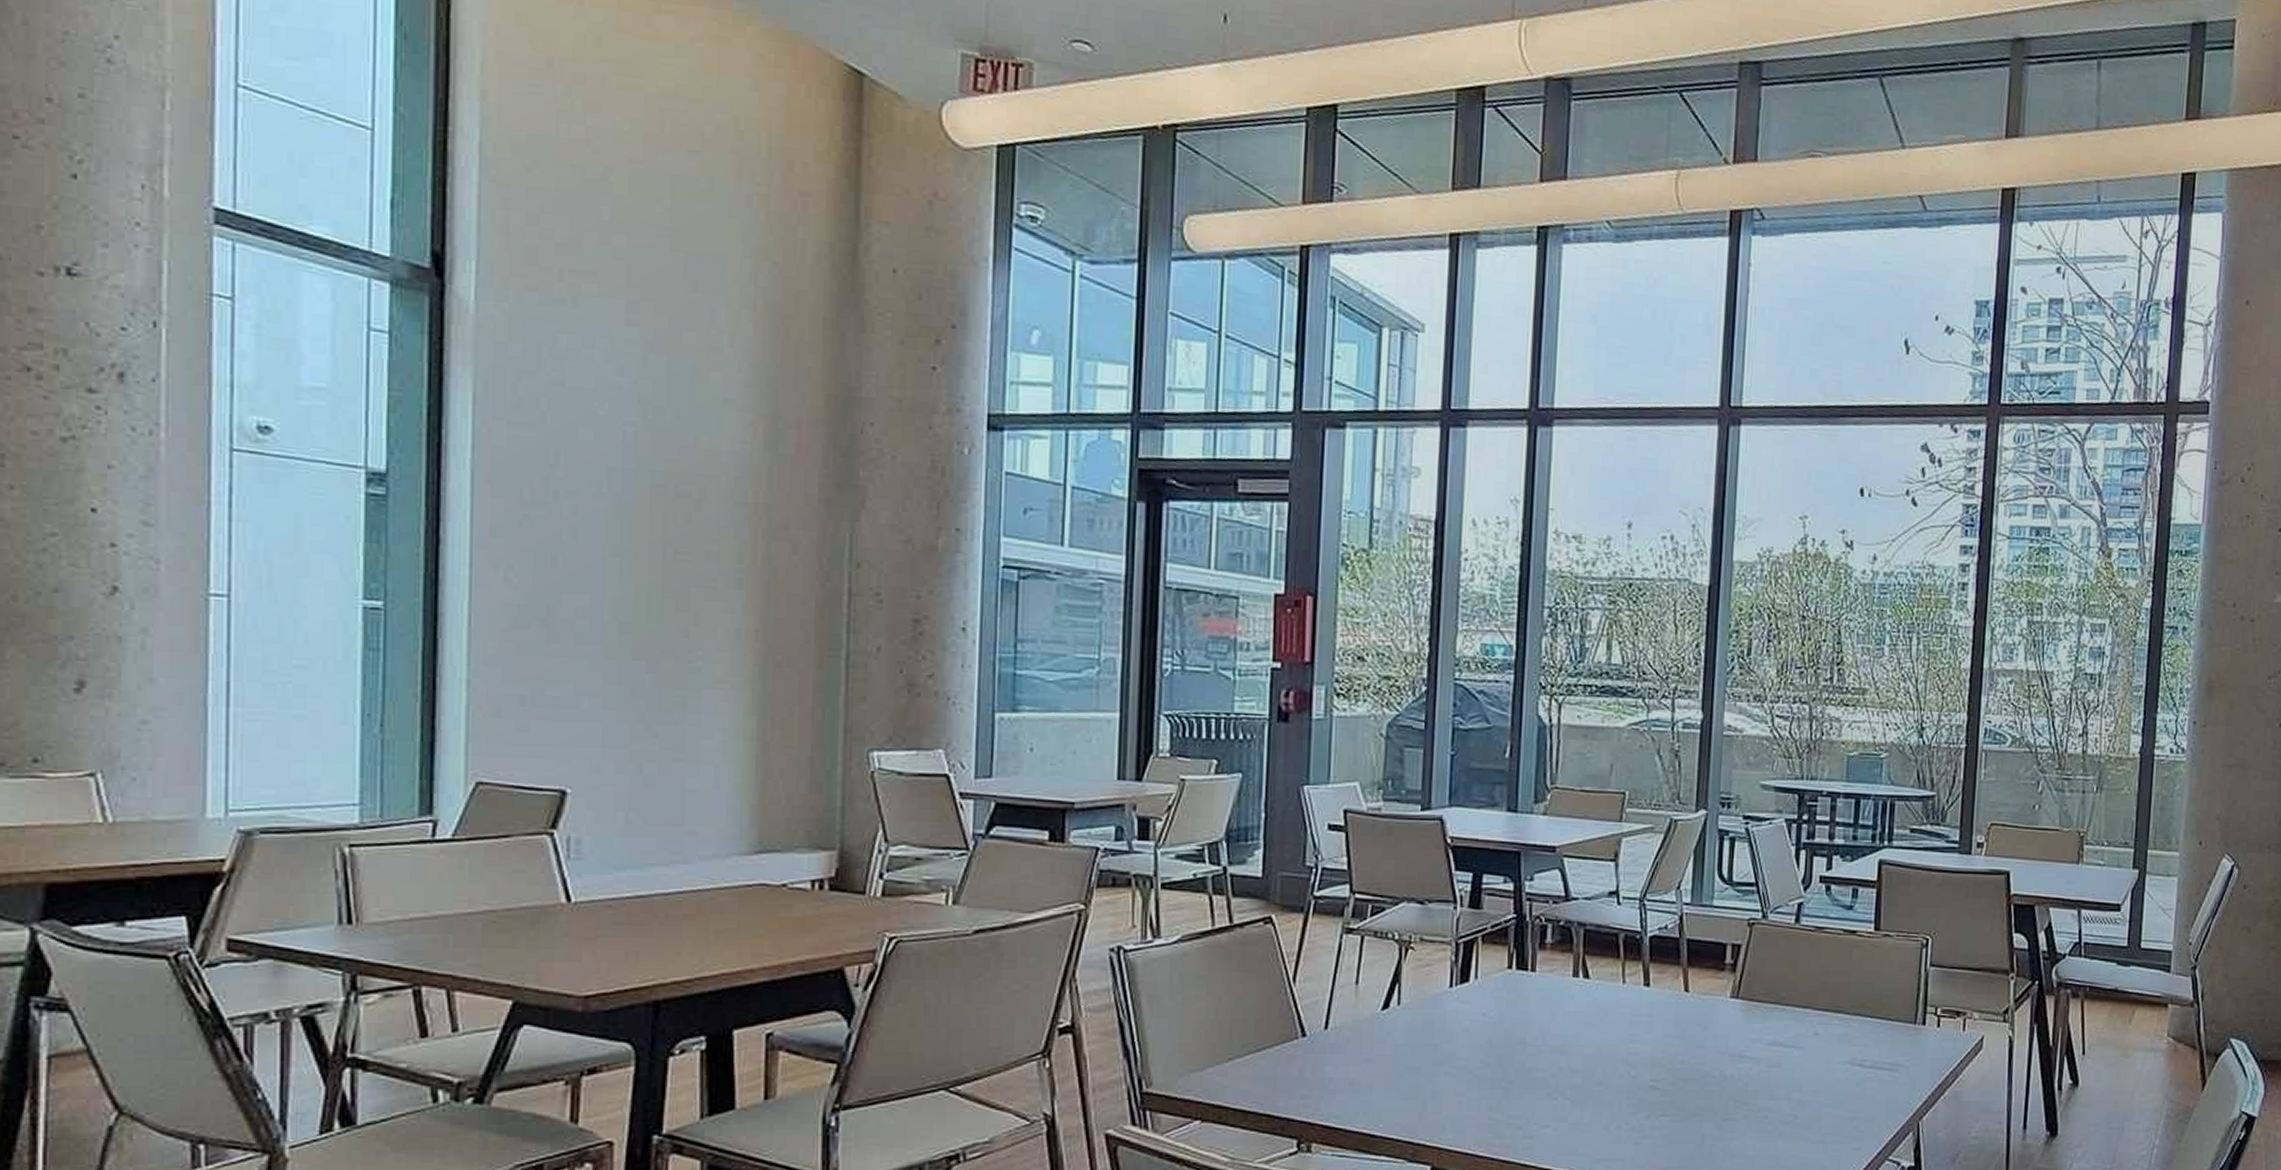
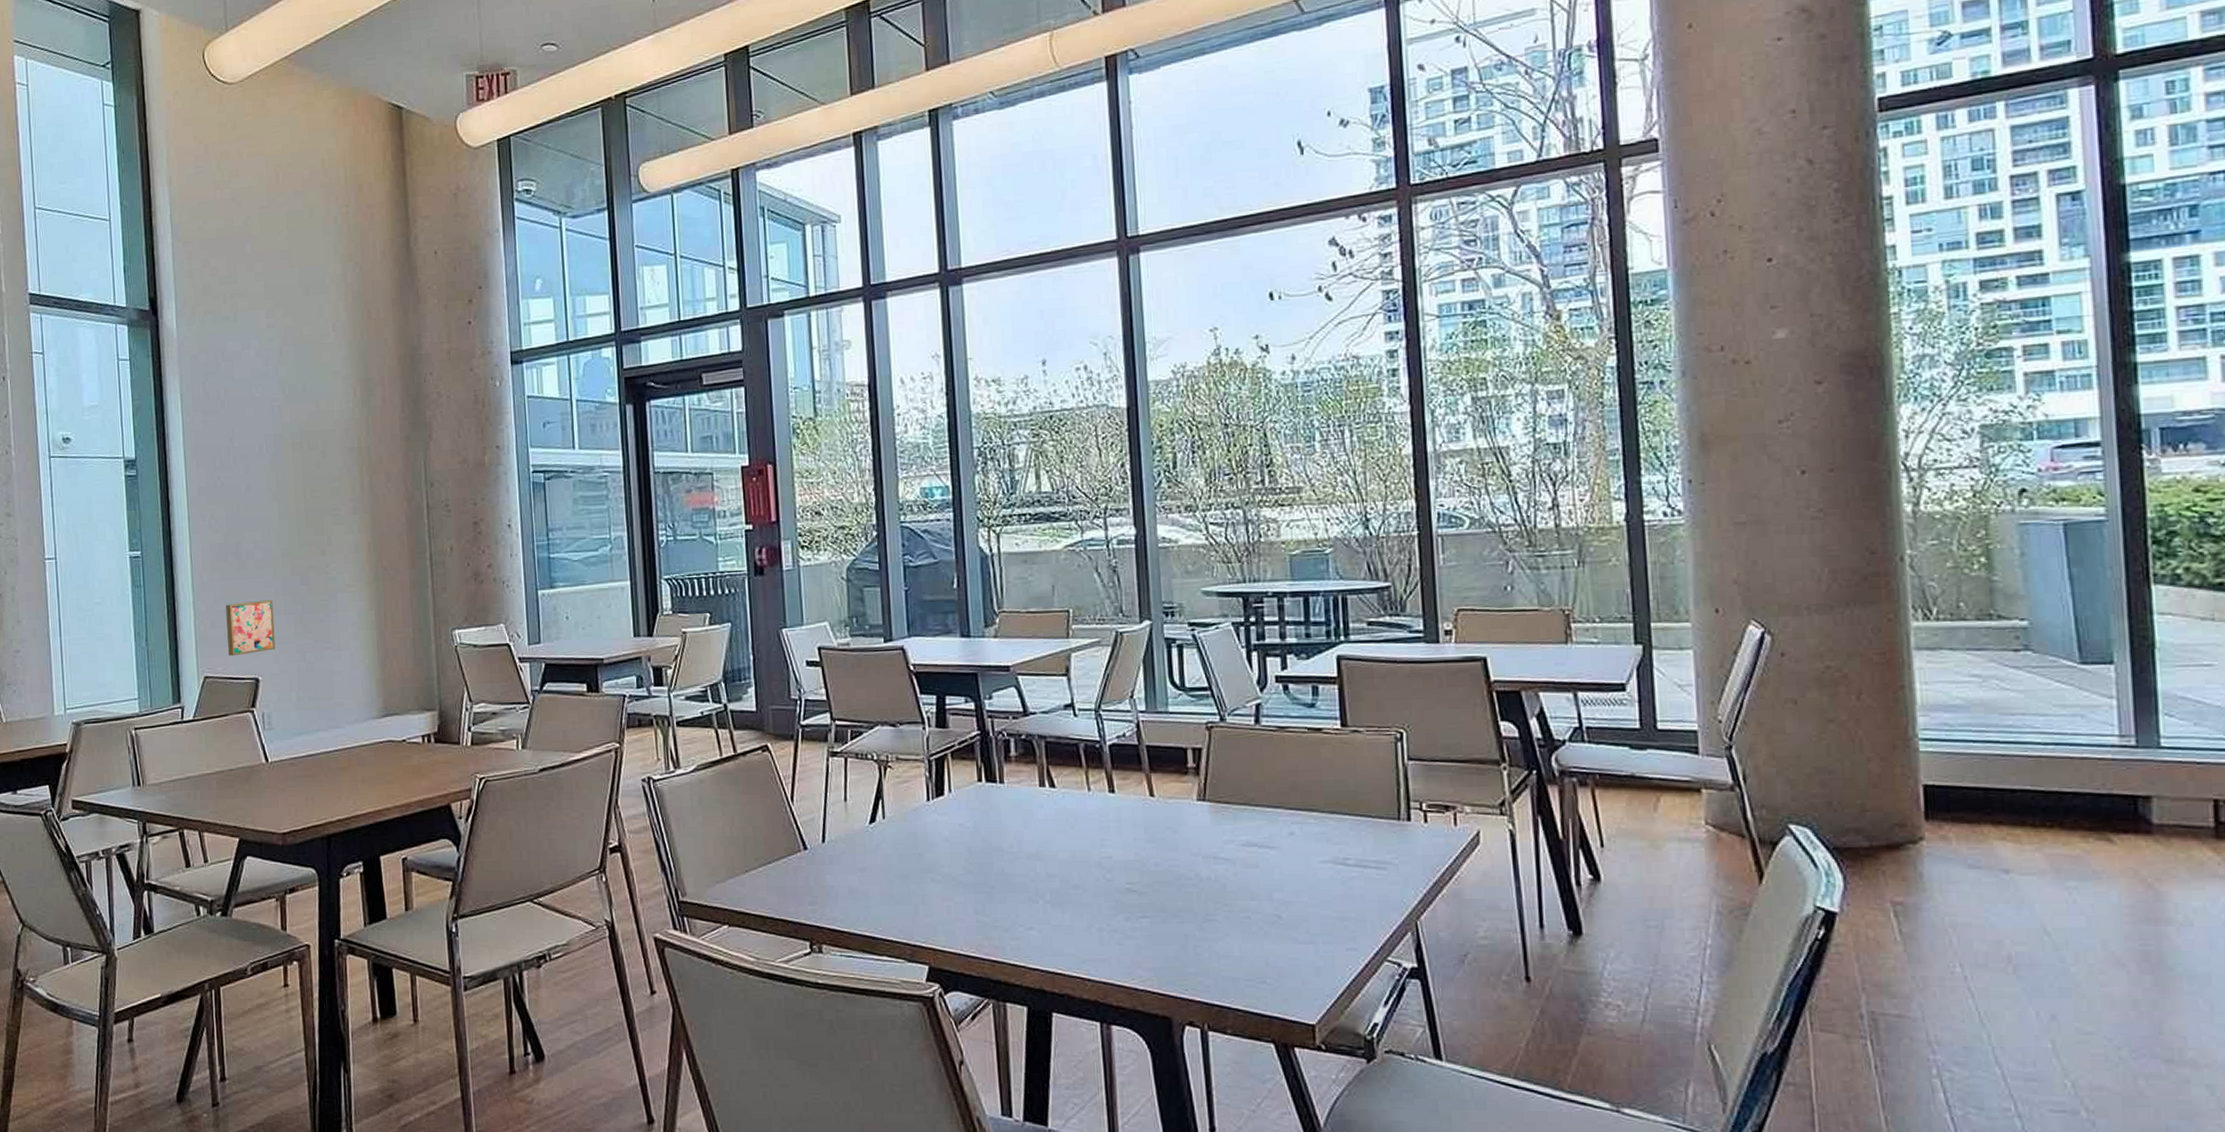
wall art: none [520,687,599,758] -> present [226,599,276,656]

